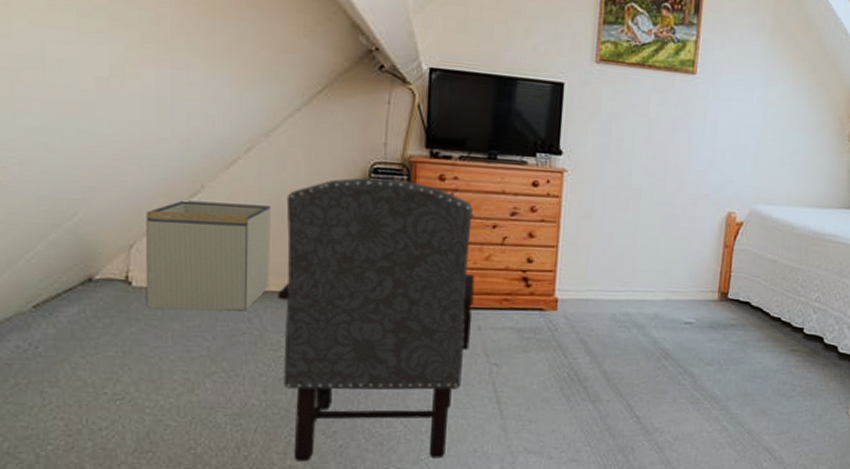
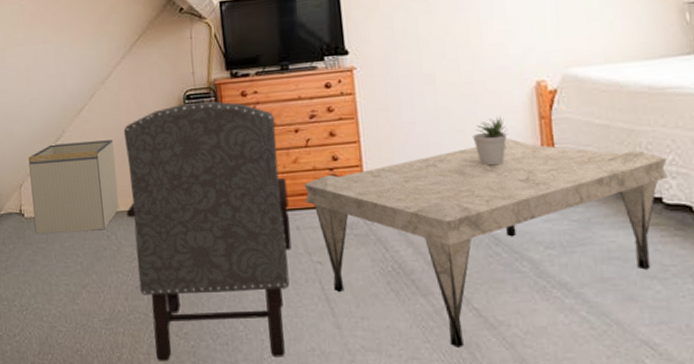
coffee table: none [492,261,815,452] -> present [304,138,668,349]
potted plant: none [664,240,695,286] -> present [472,116,508,166]

